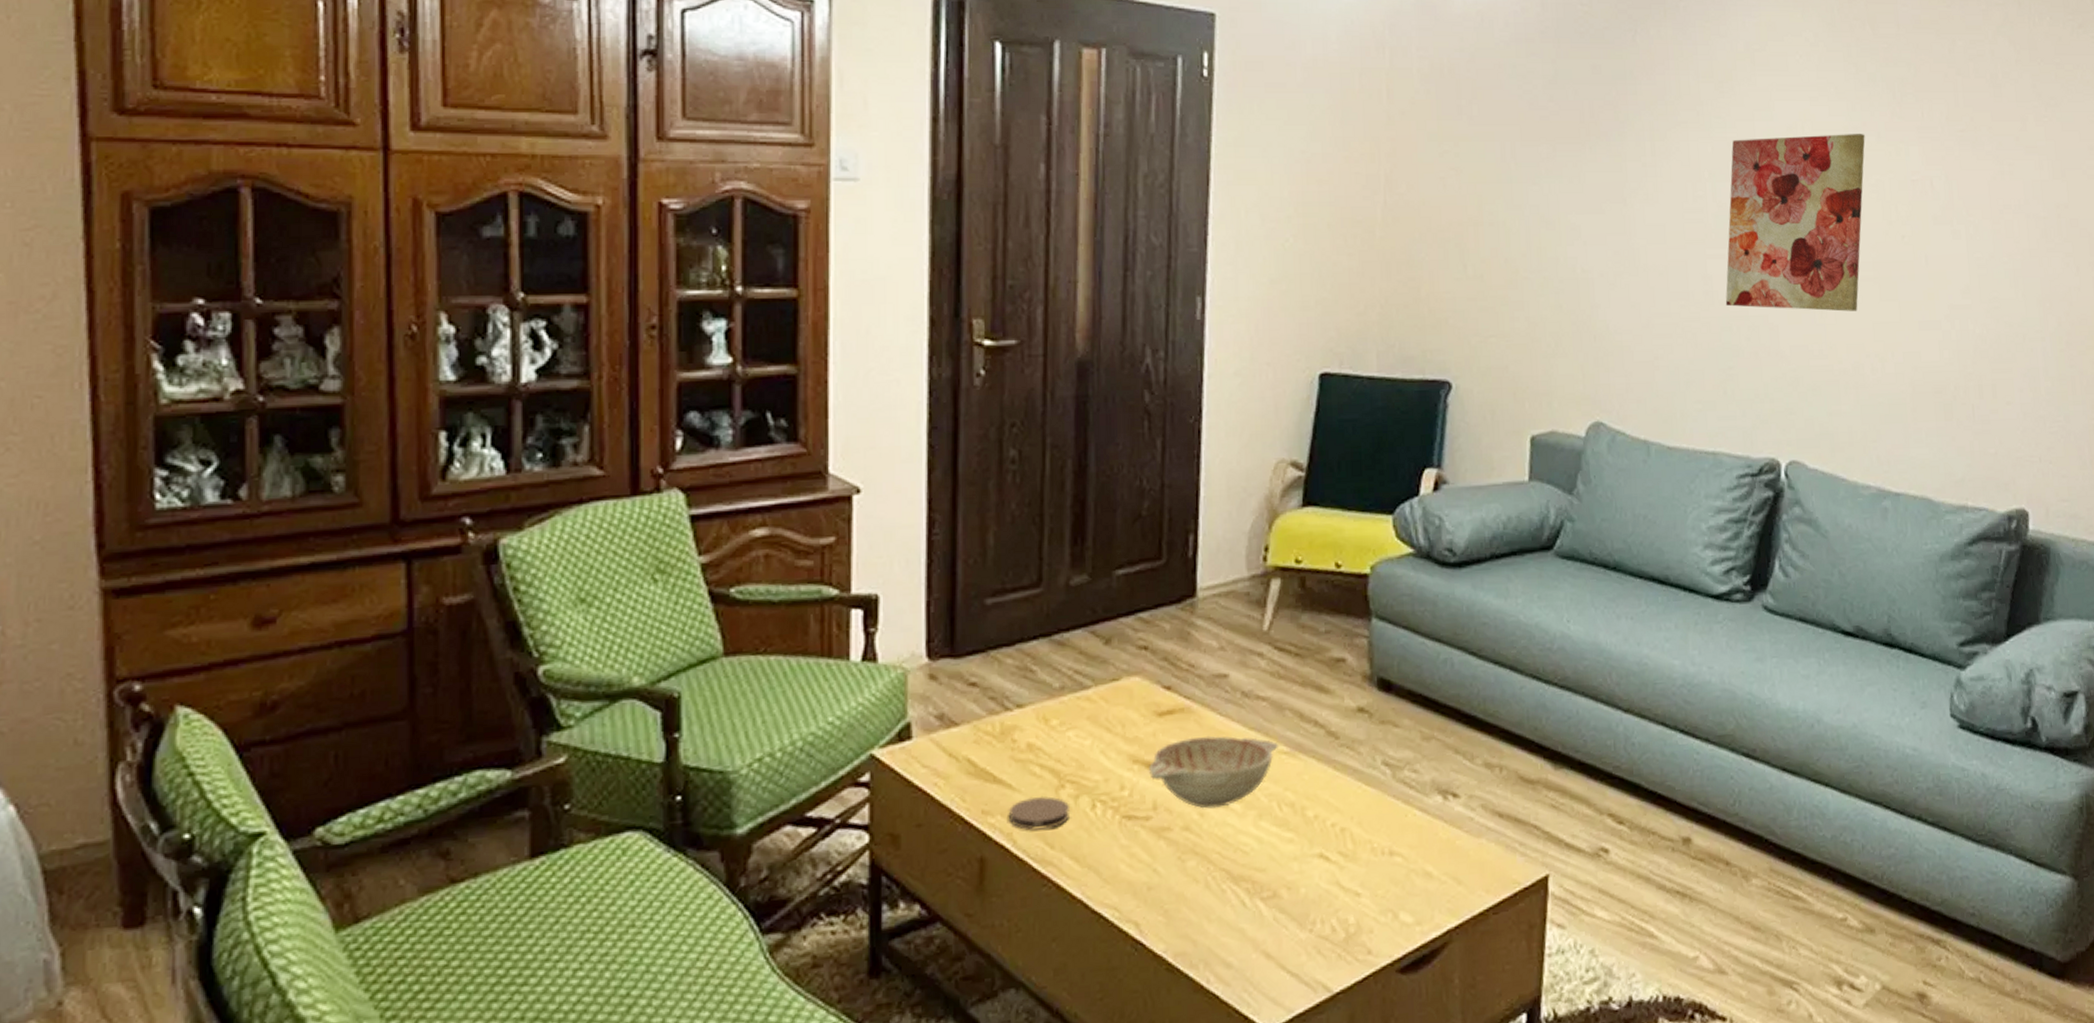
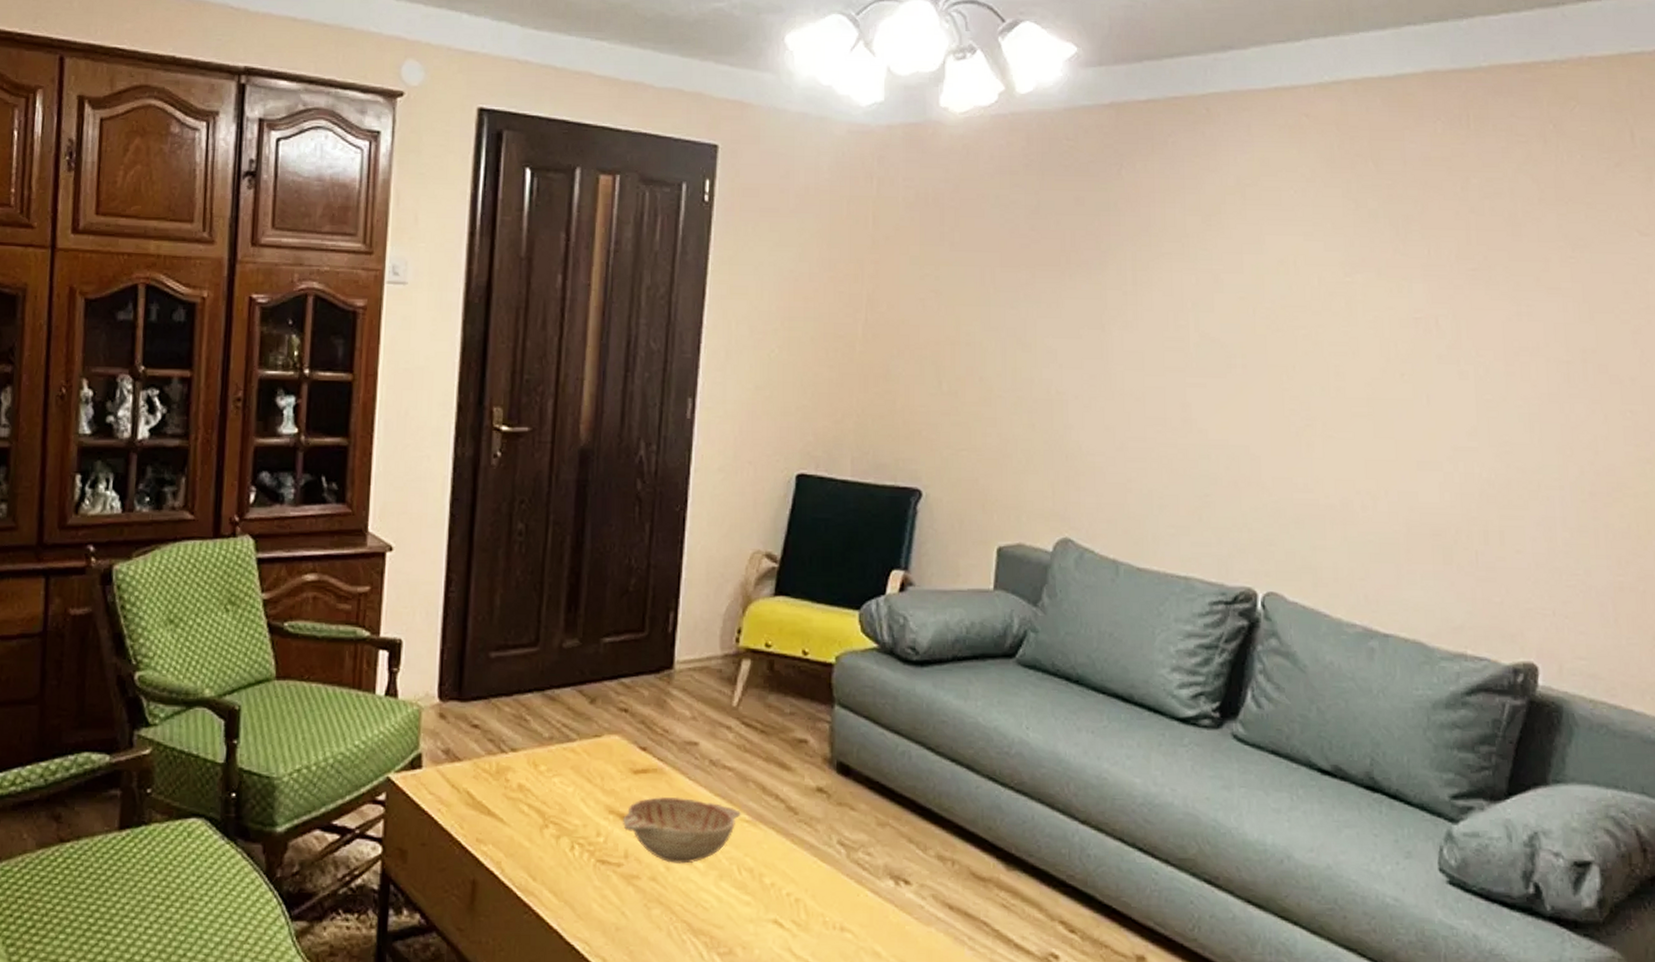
coaster: present [1008,795,1071,830] -> none [498,832,552,863]
wall art: present [1725,133,1865,312] -> none [1204,268,1364,447]

